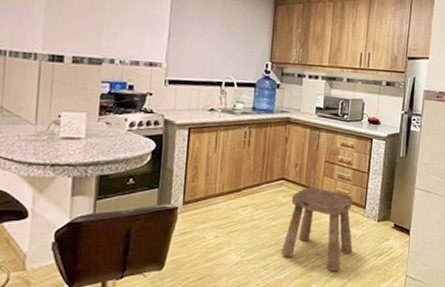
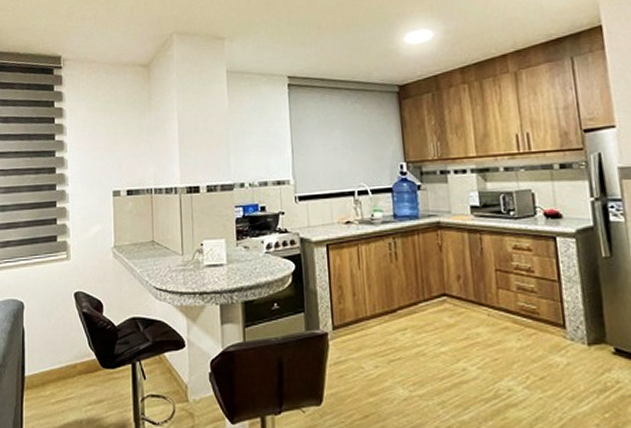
stool: present [281,188,353,272] -> none [459,304,559,414]

